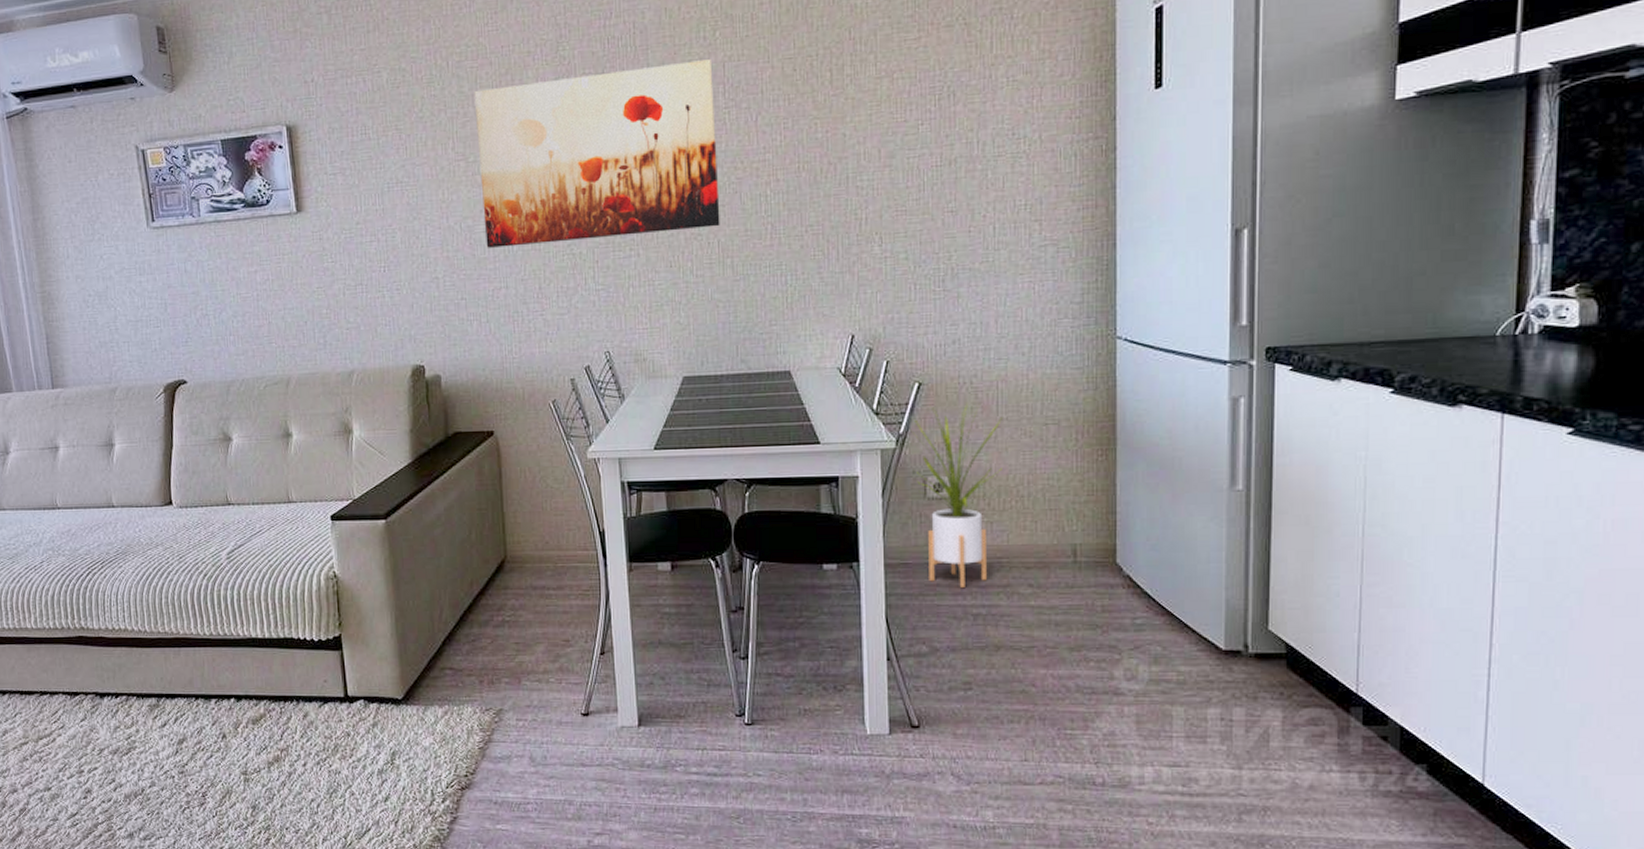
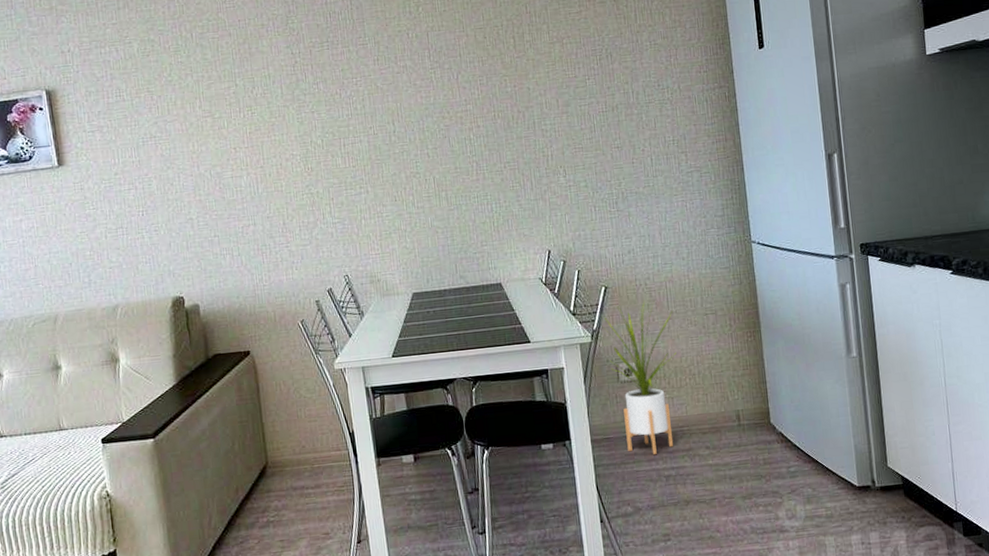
wall art: present [474,59,720,248] -> none [216,30,434,191]

